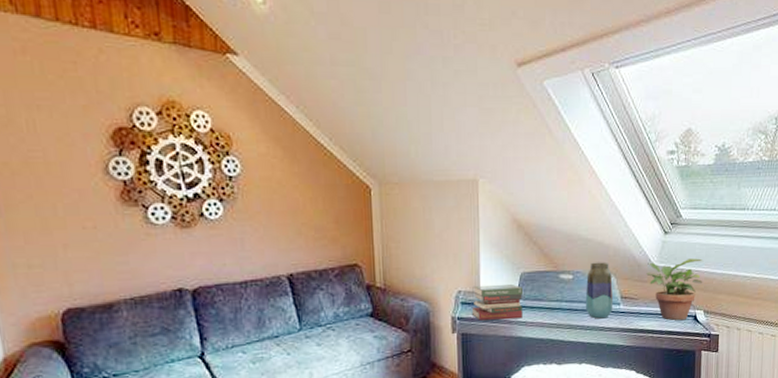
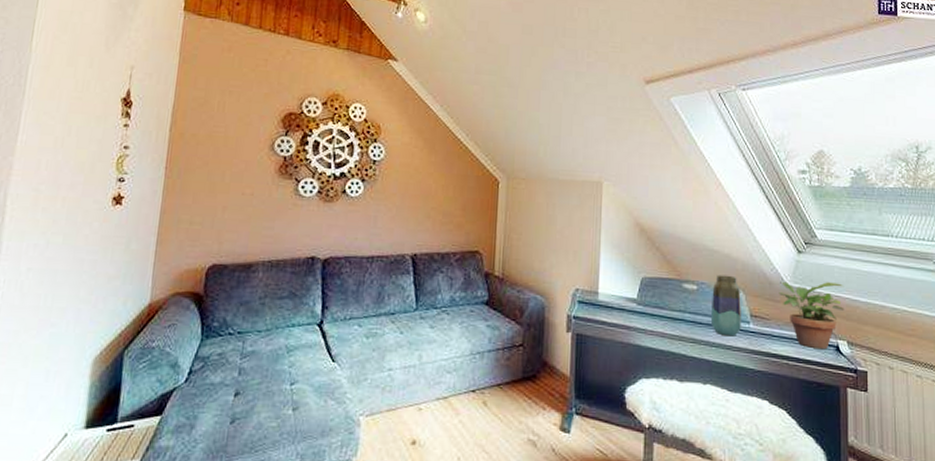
books: present [472,283,523,321] -> none [589,285,643,326]

